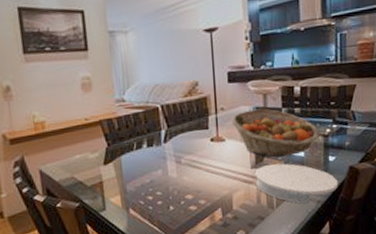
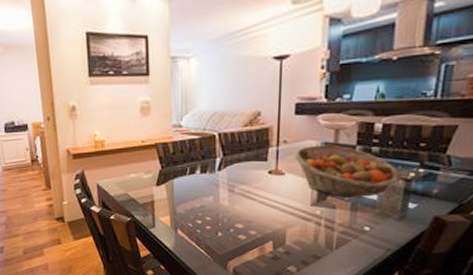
plate: present [254,163,339,204] -> none [314,204,417,251]

